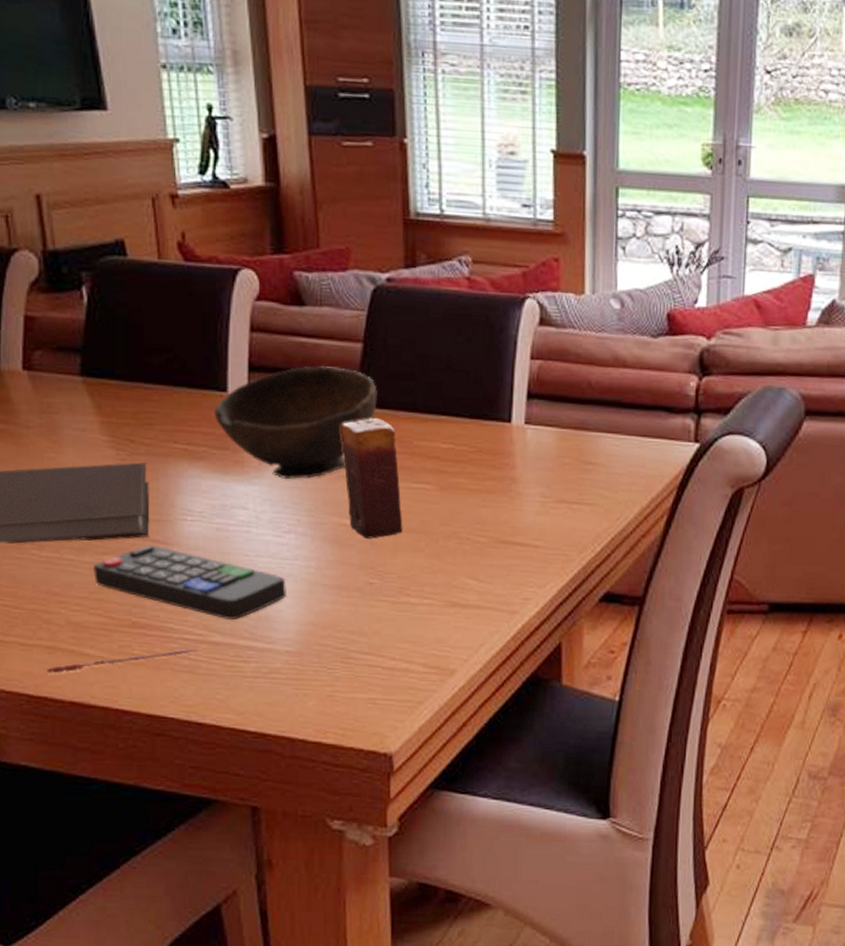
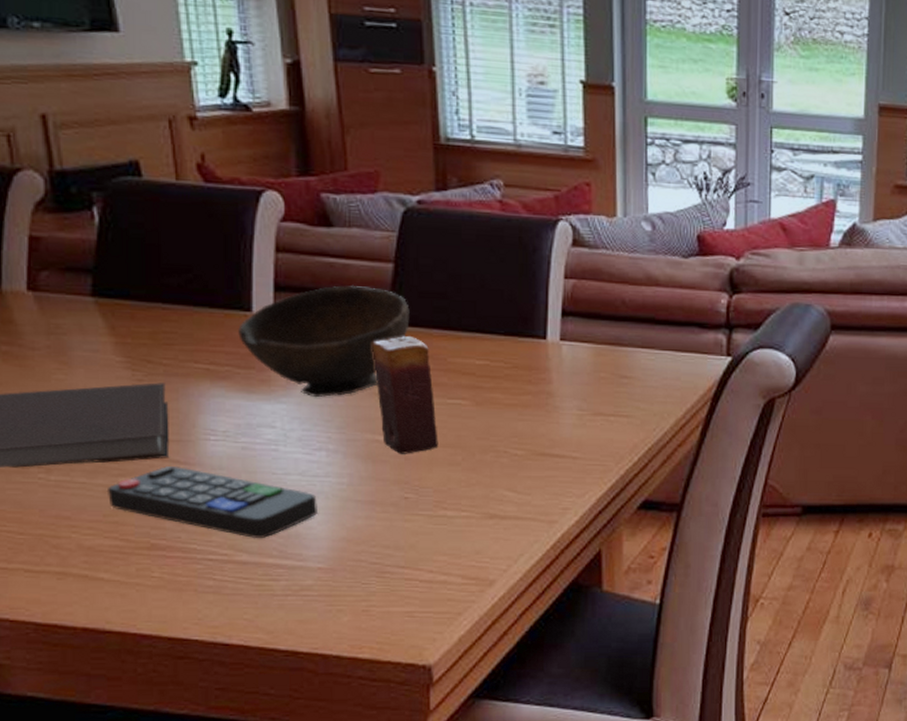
pen: present [46,648,197,674] -> none [56,569,223,600]

